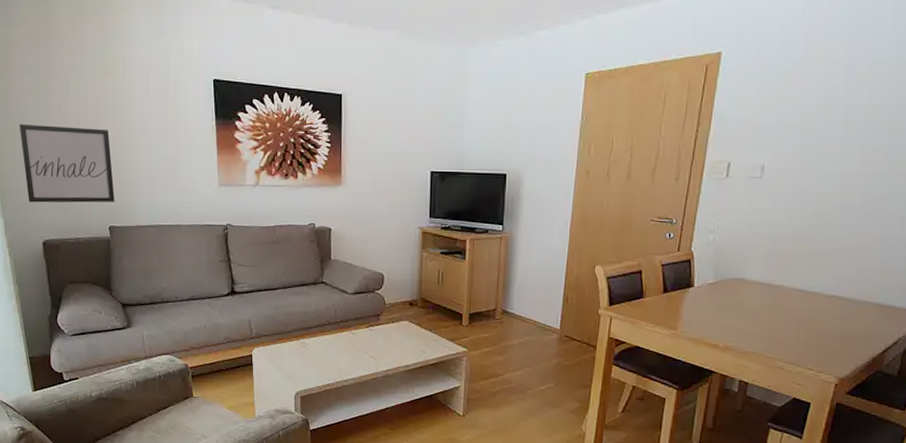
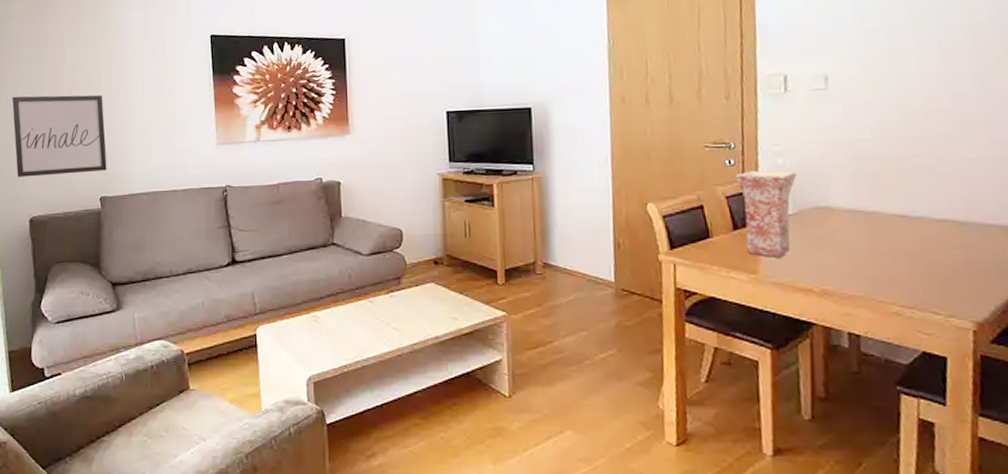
vase: none [672,244,723,318] -> present [735,170,797,257]

